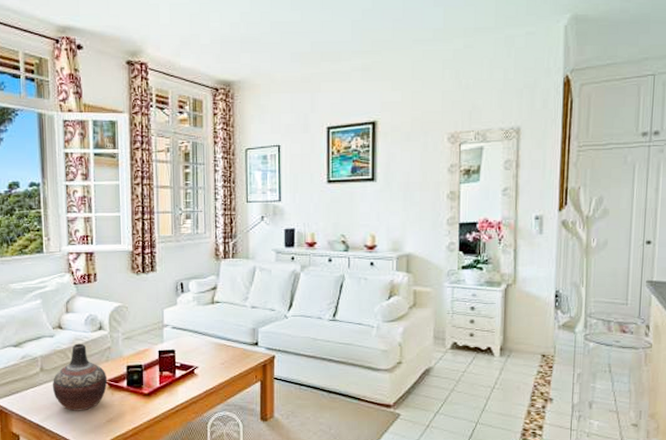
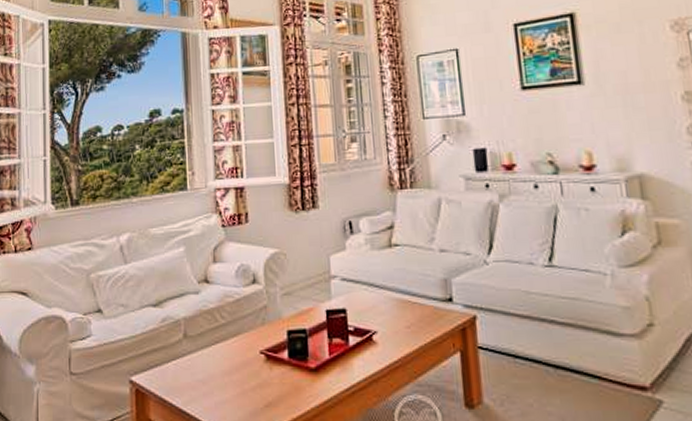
vase: present [52,343,108,411] -> none [197,301,265,392]

